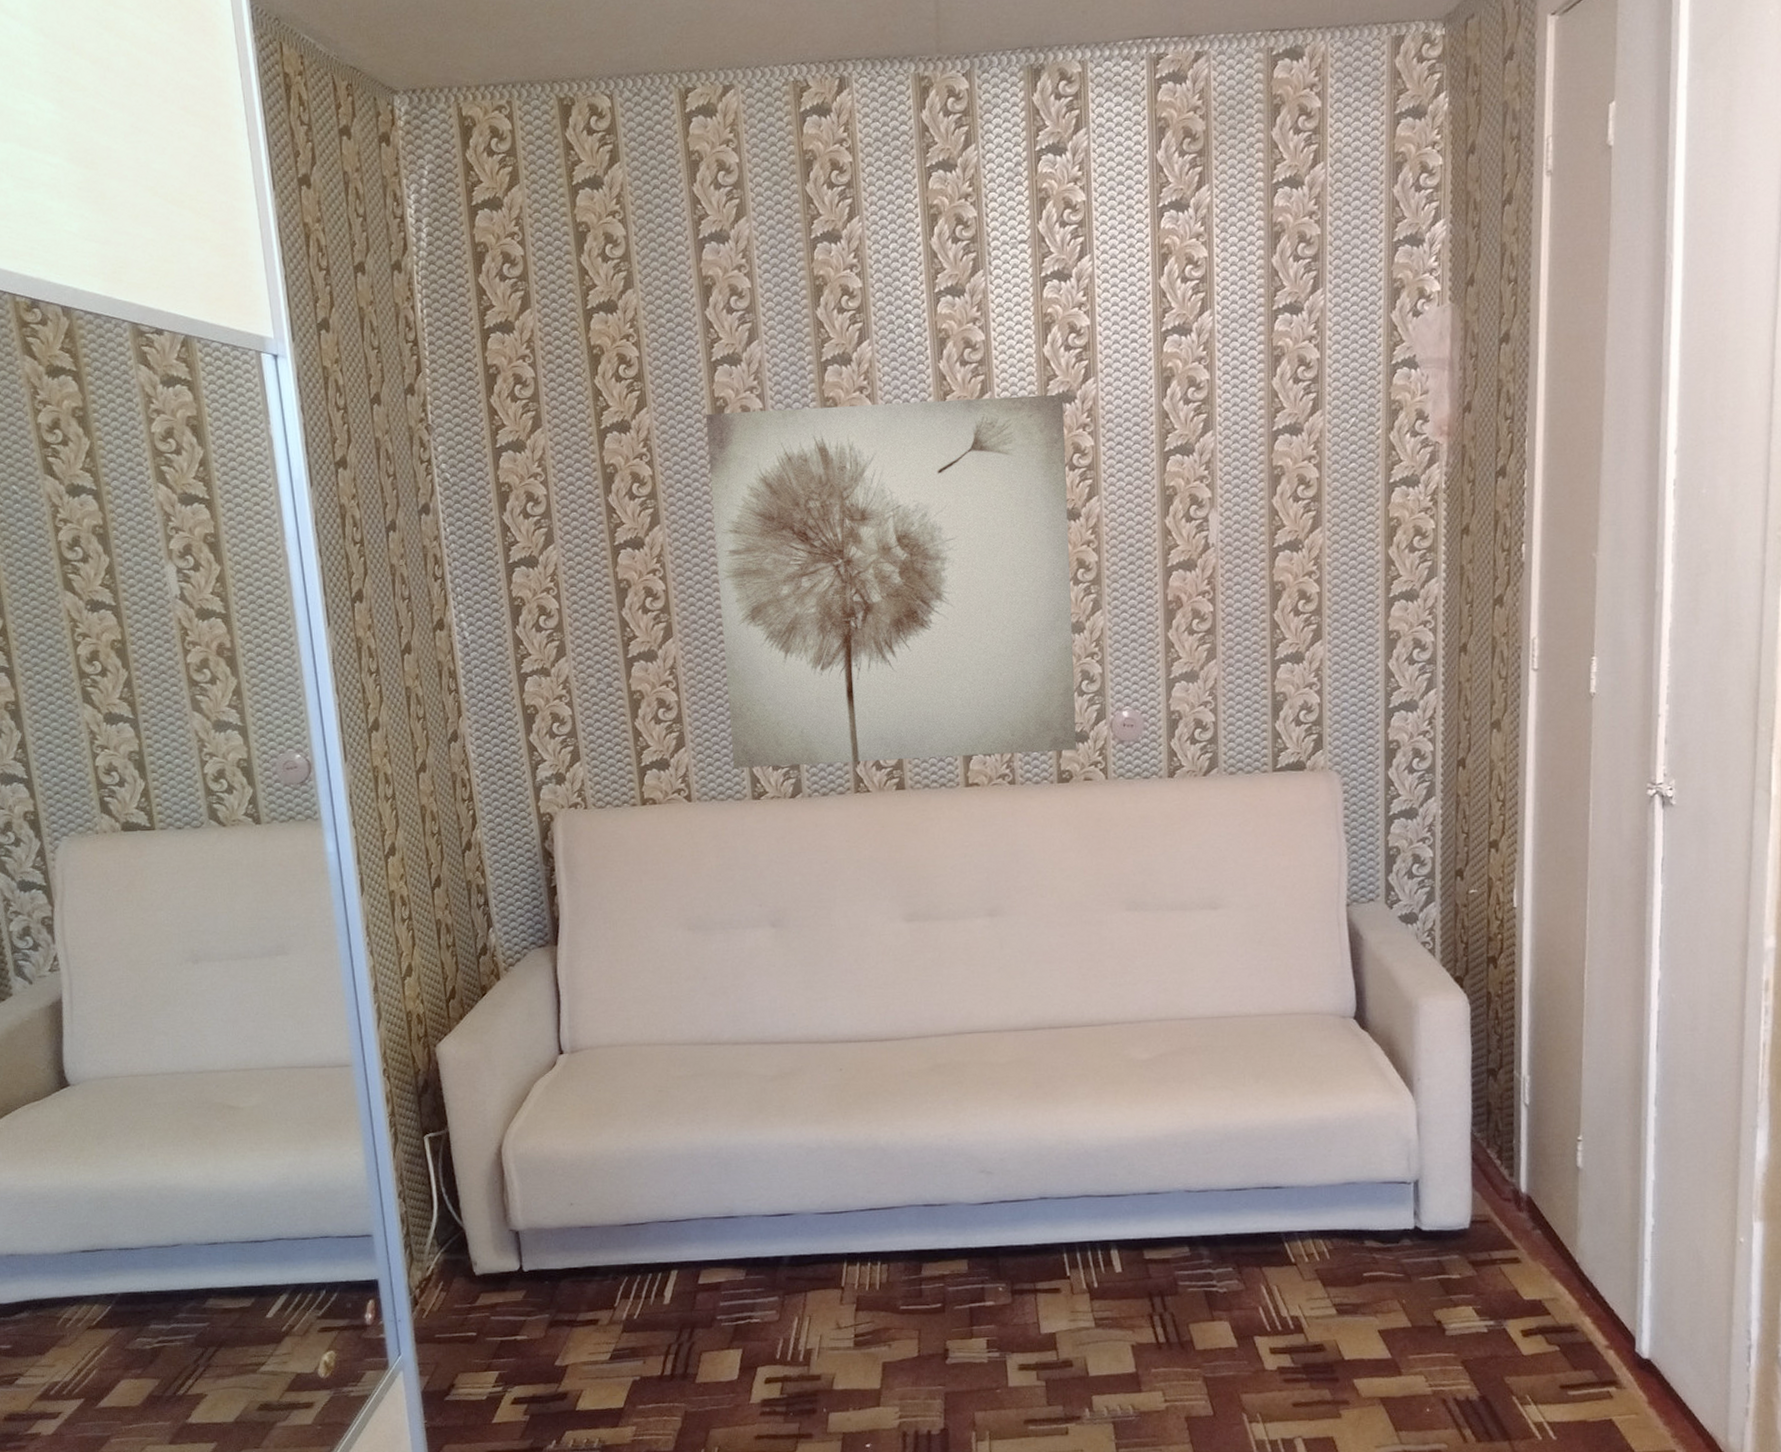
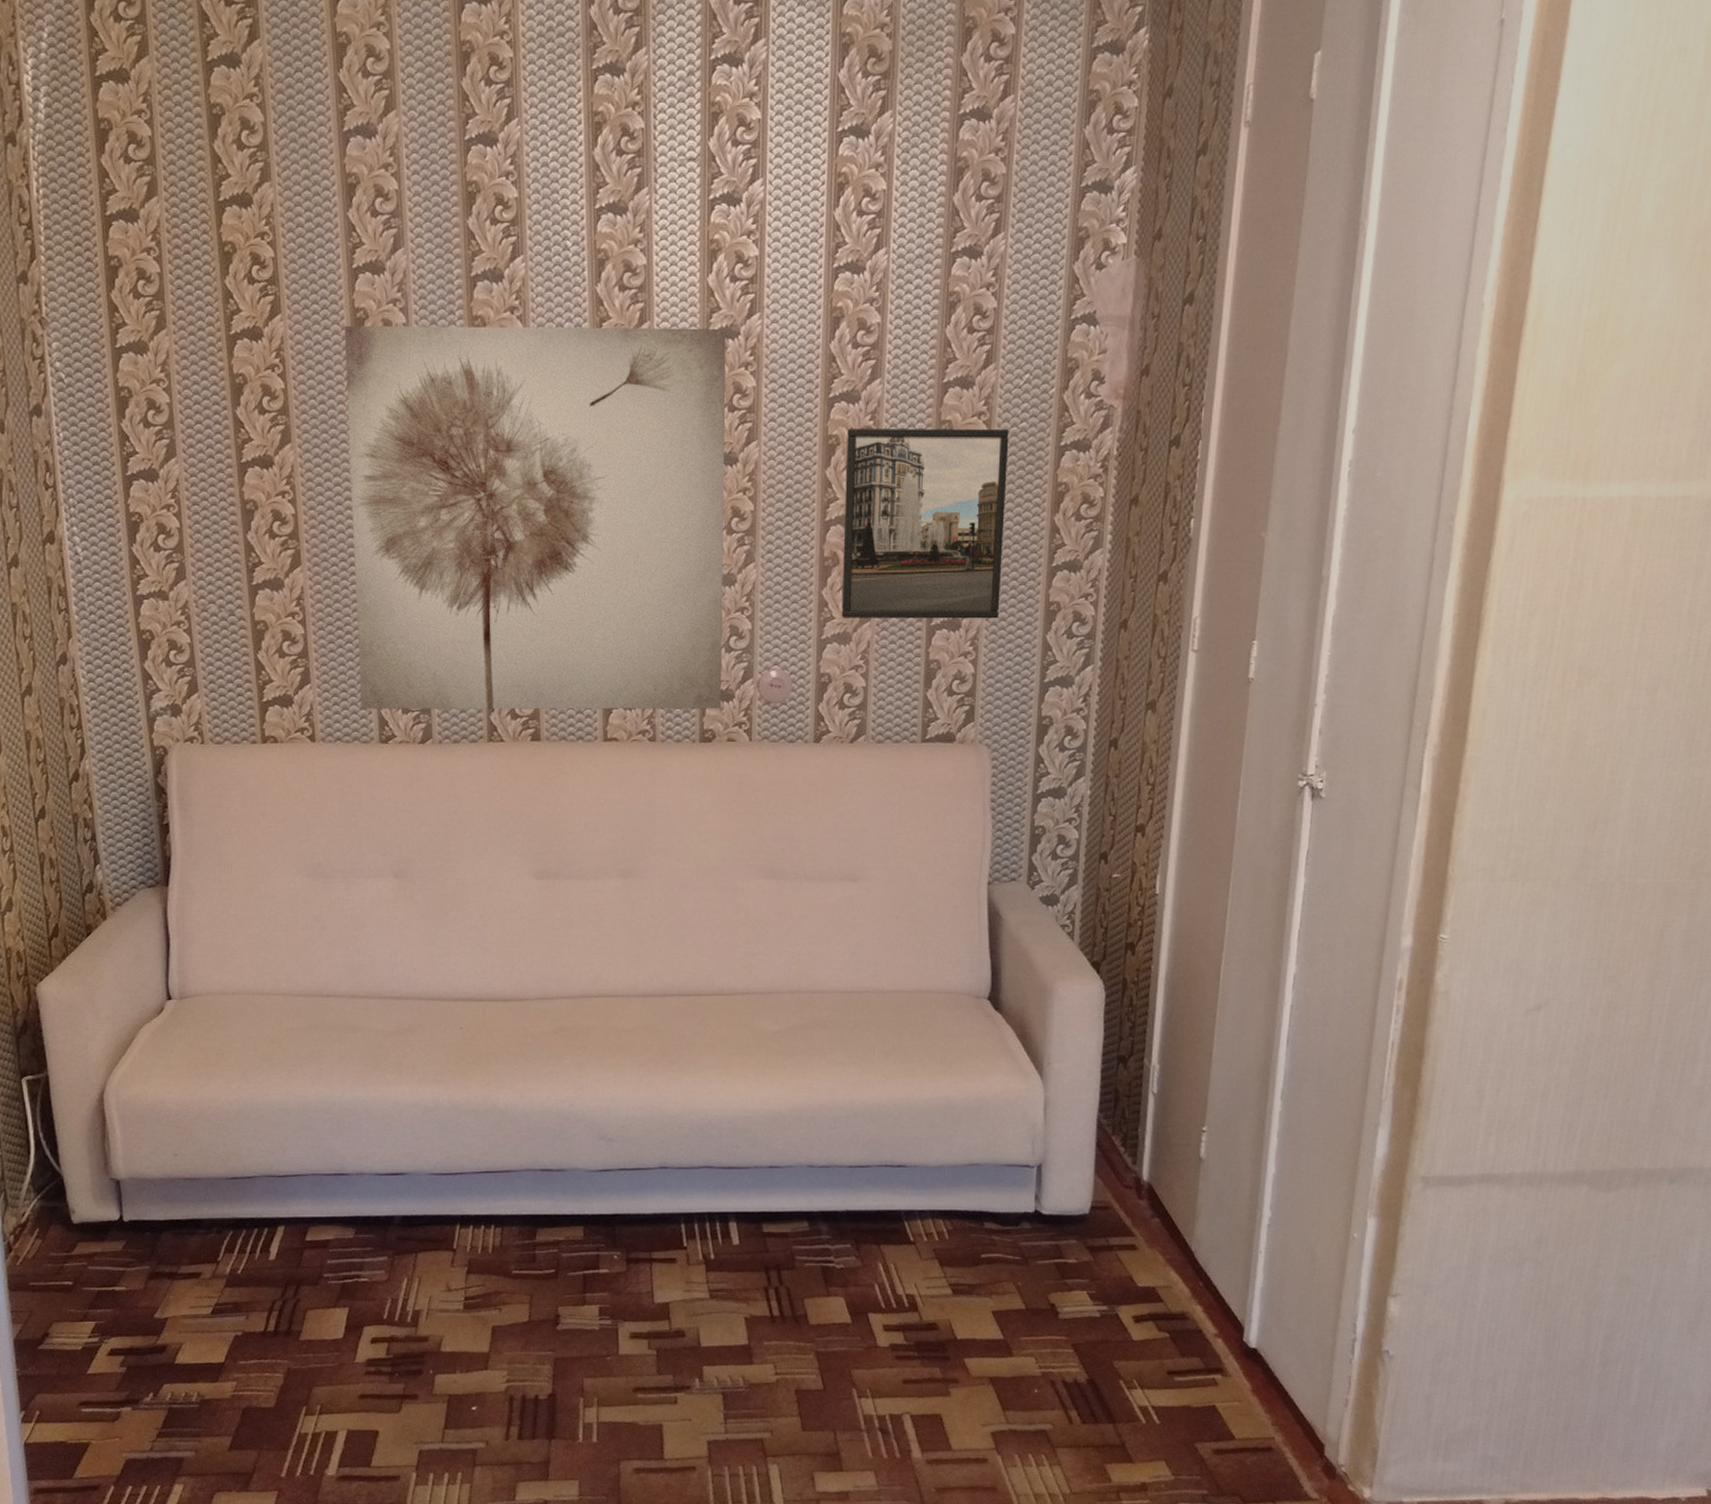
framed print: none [1183,470,1341,657] -> present [841,428,1009,619]

